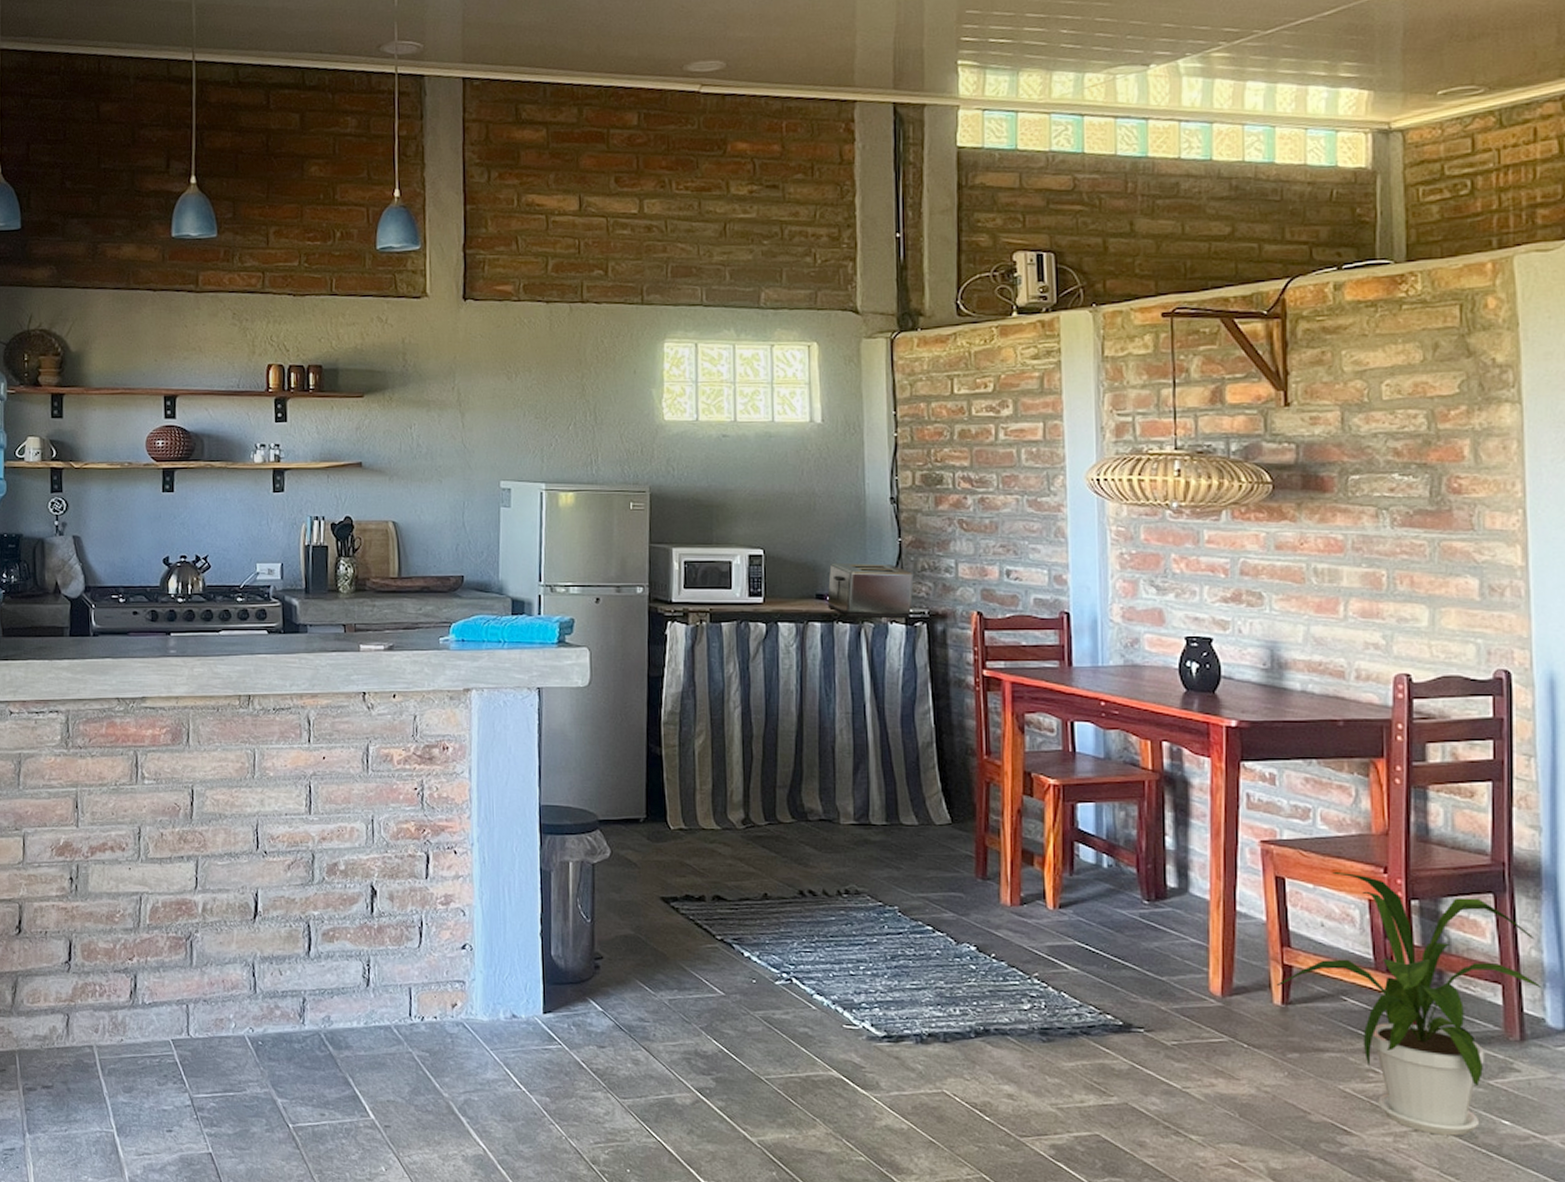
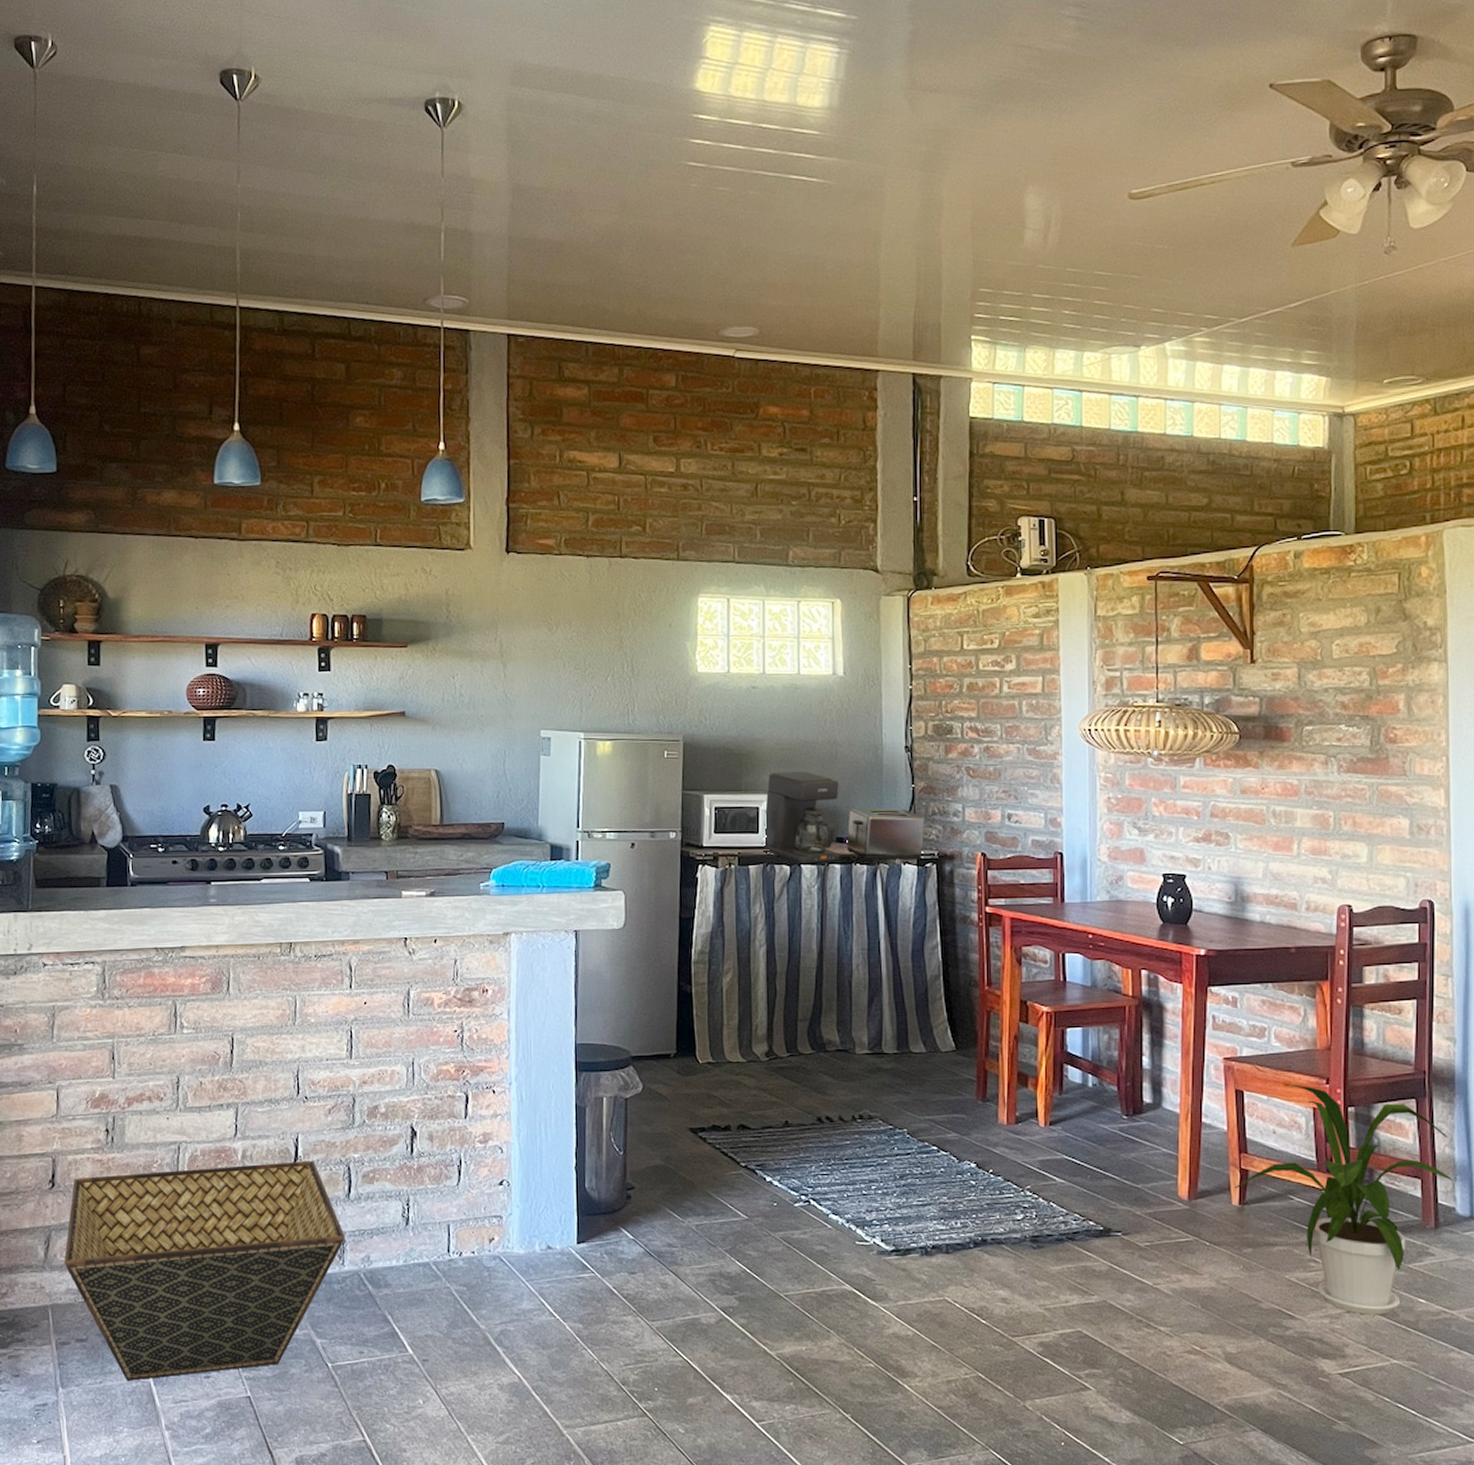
basket: none [31,916,305,1131] -> present [64,1161,345,1382]
coffee maker: none [735,523,820,622] -> present [762,771,840,864]

